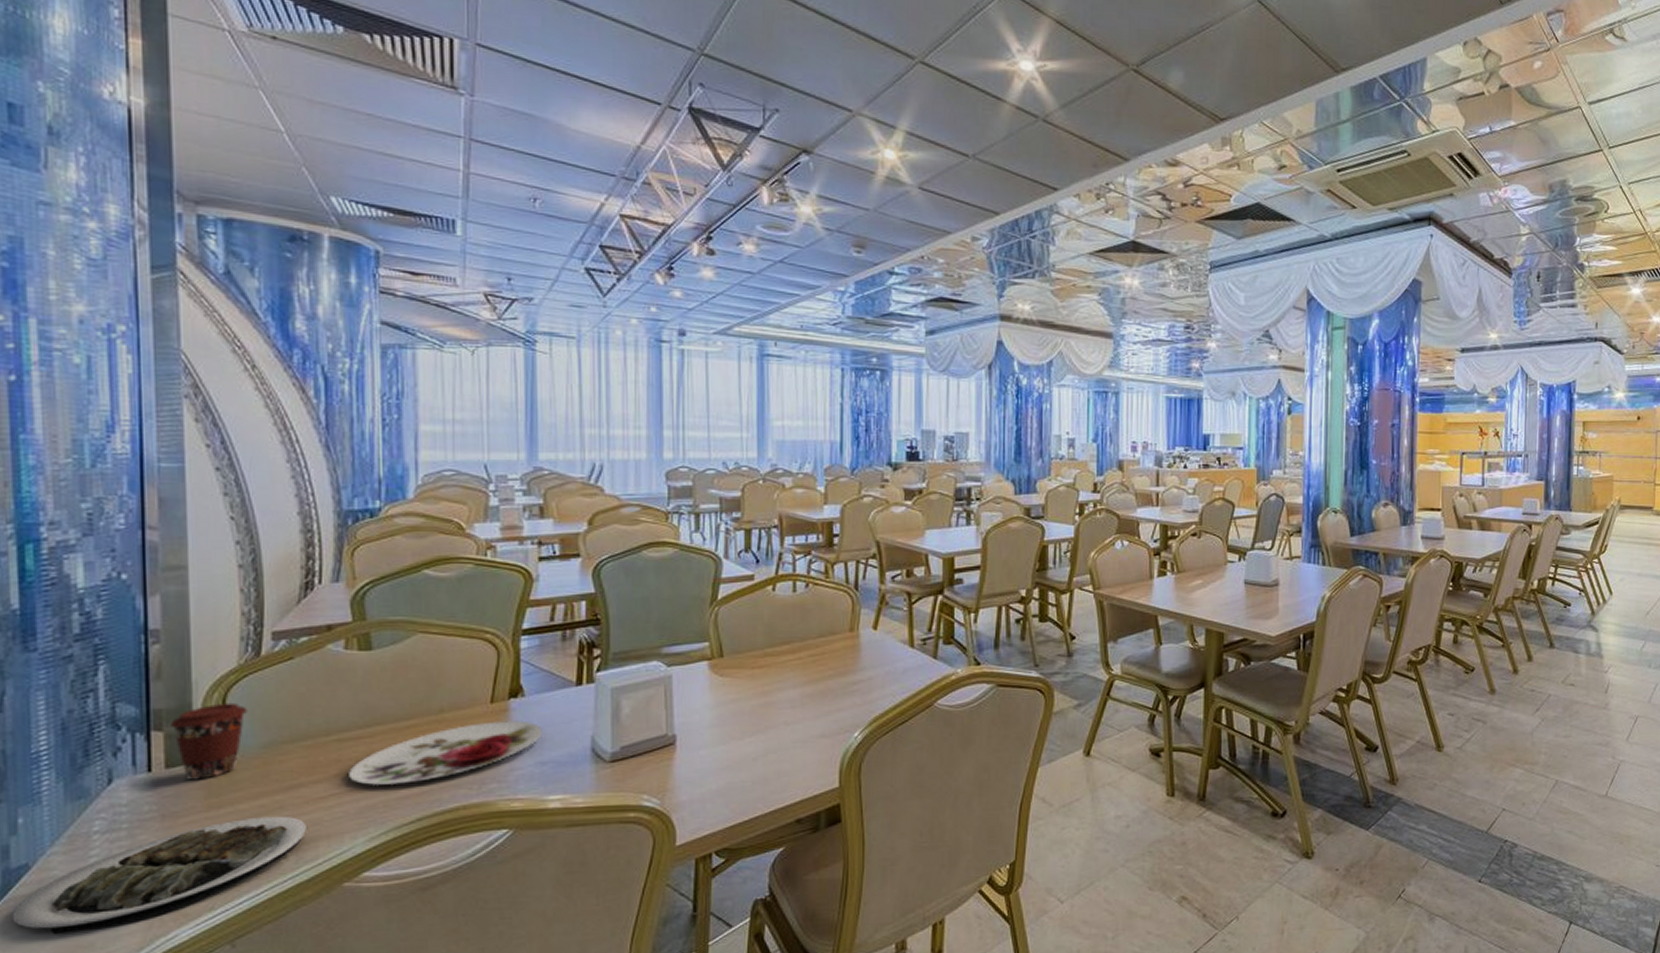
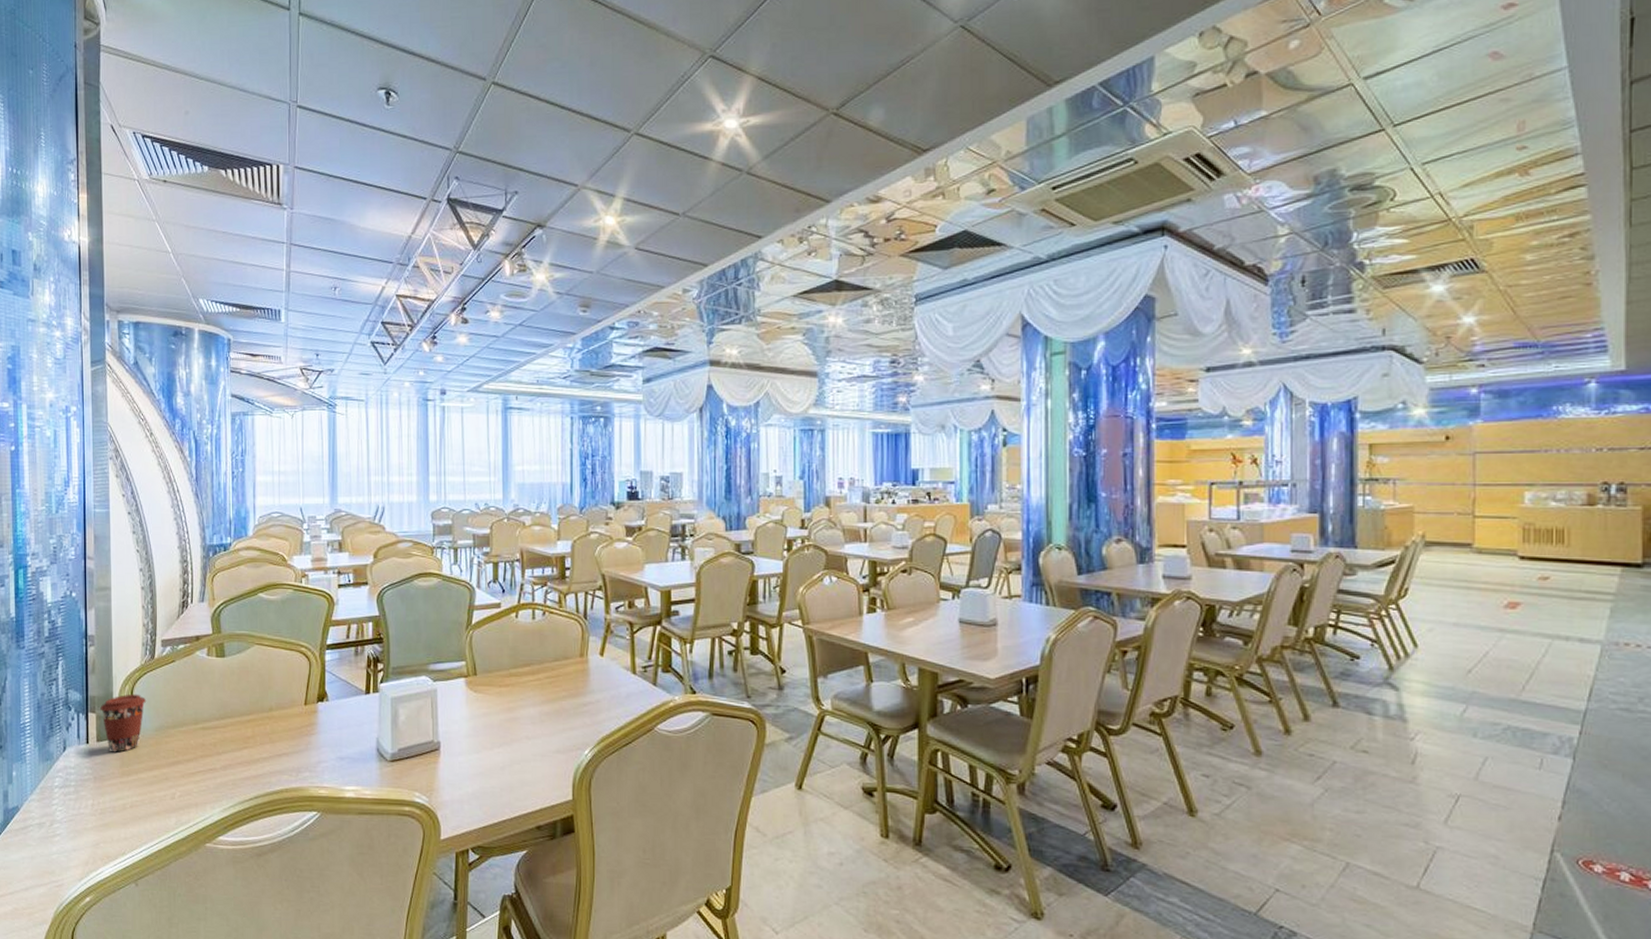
plate: present [12,815,306,935] -> none [9,784,182,862]
plate: present [349,720,542,785] -> none [210,720,341,767]

